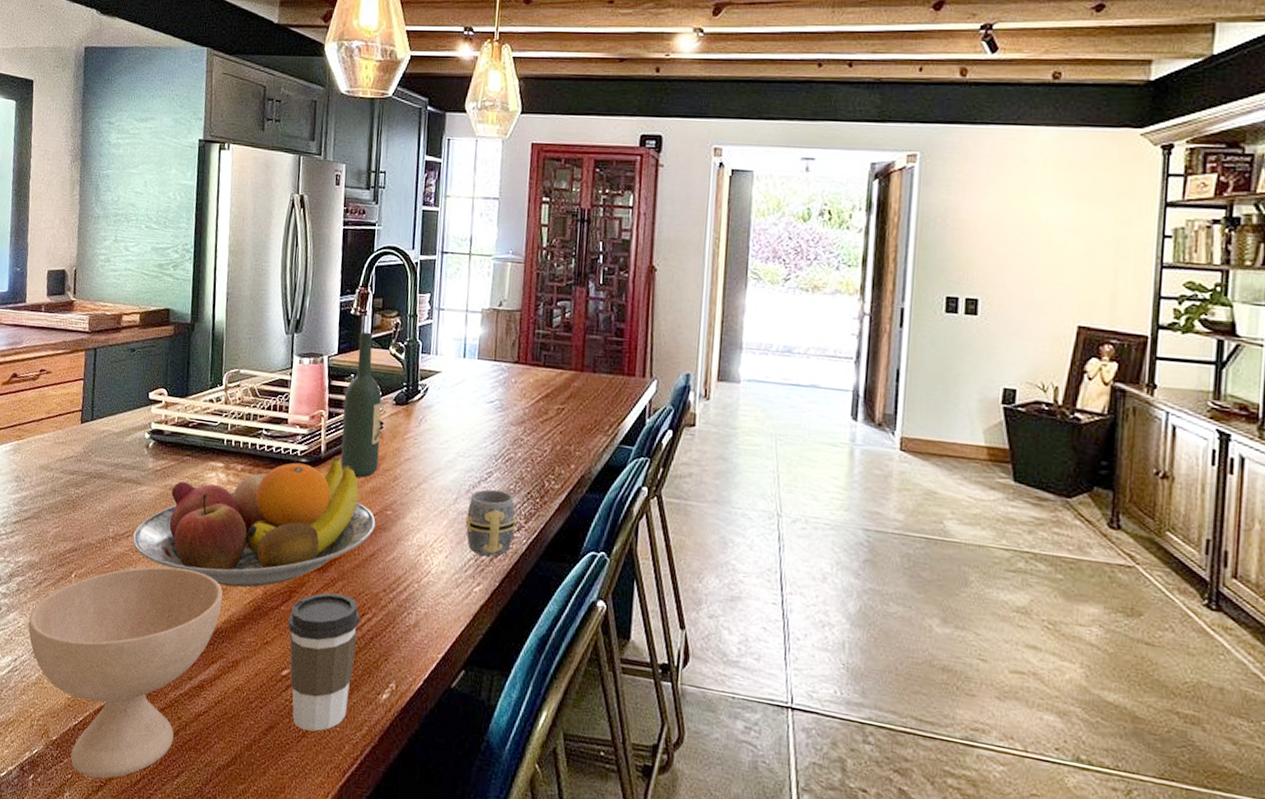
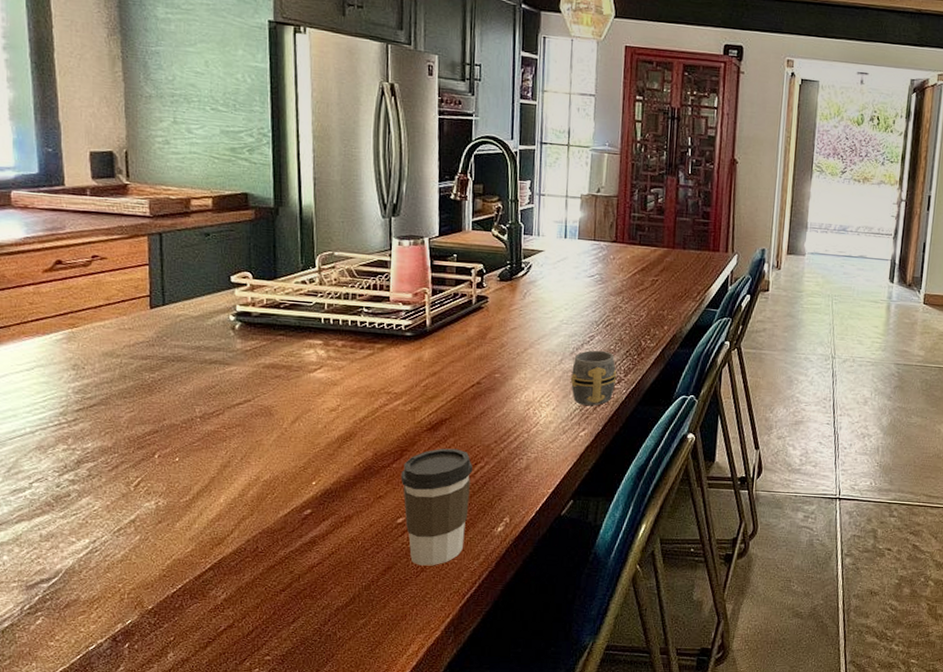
bowl: present [28,566,222,779] -> none [107,439,329,636]
fruit bowl: present [132,455,376,588] -> none [224,328,485,452]
wine bottle: present [341,332,382,478] -> none [446,215,486,347]

